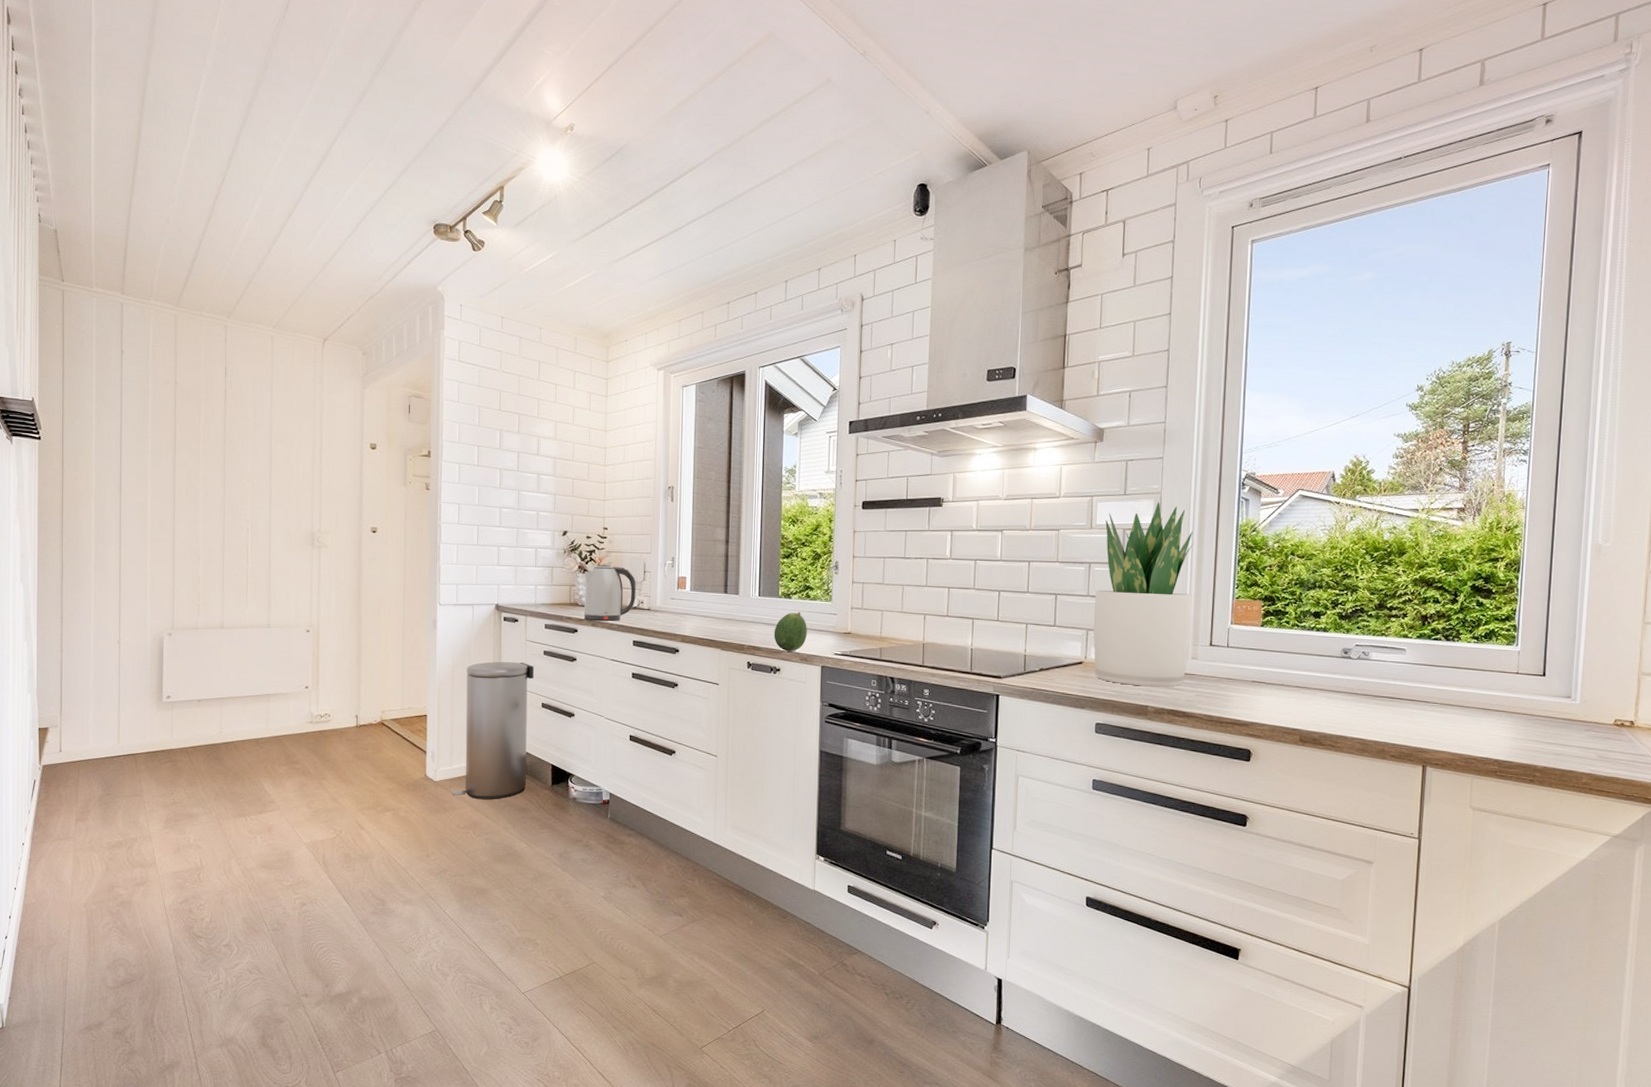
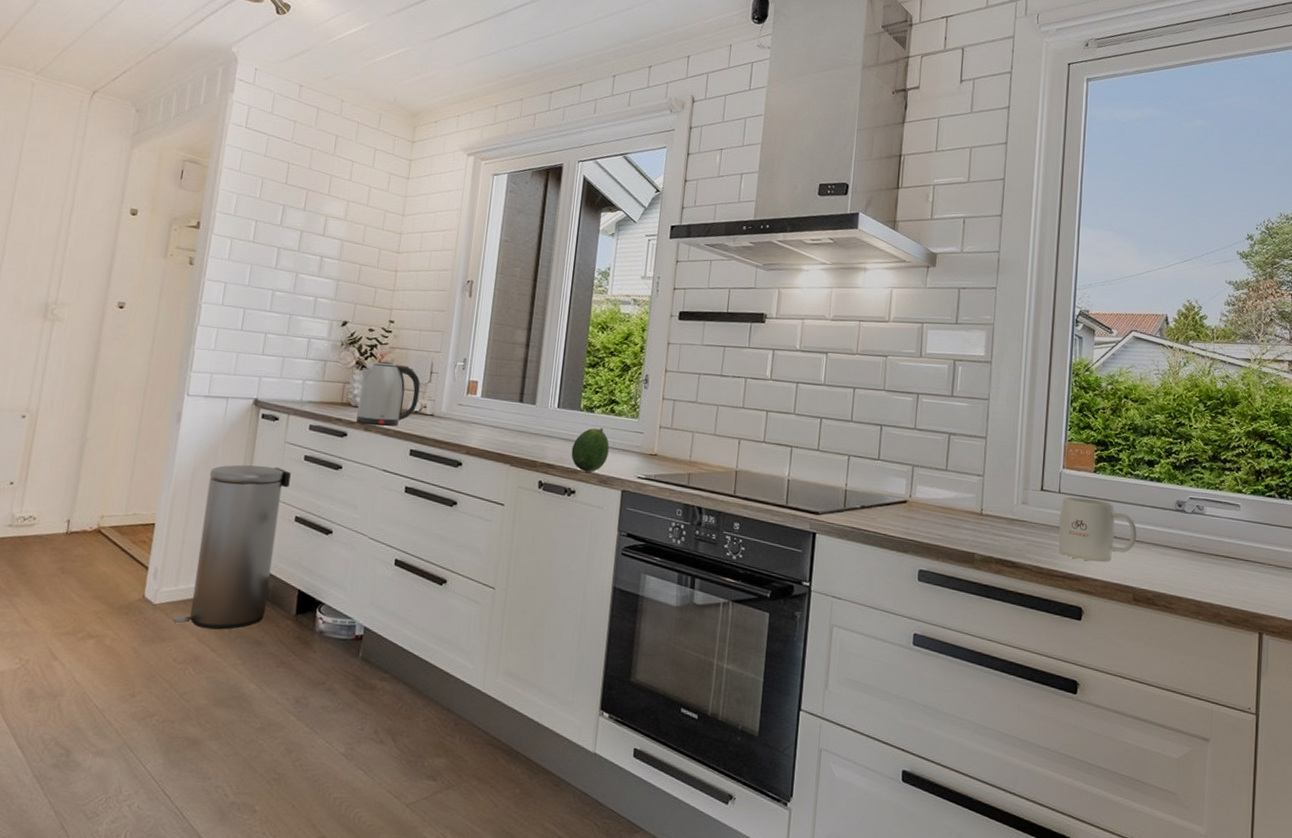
planter: present [1093,502,1194,687] -> none [919,334,1026,534]
mug: none [1227,650,1304,709] -> present [1058,496,1137,563]

